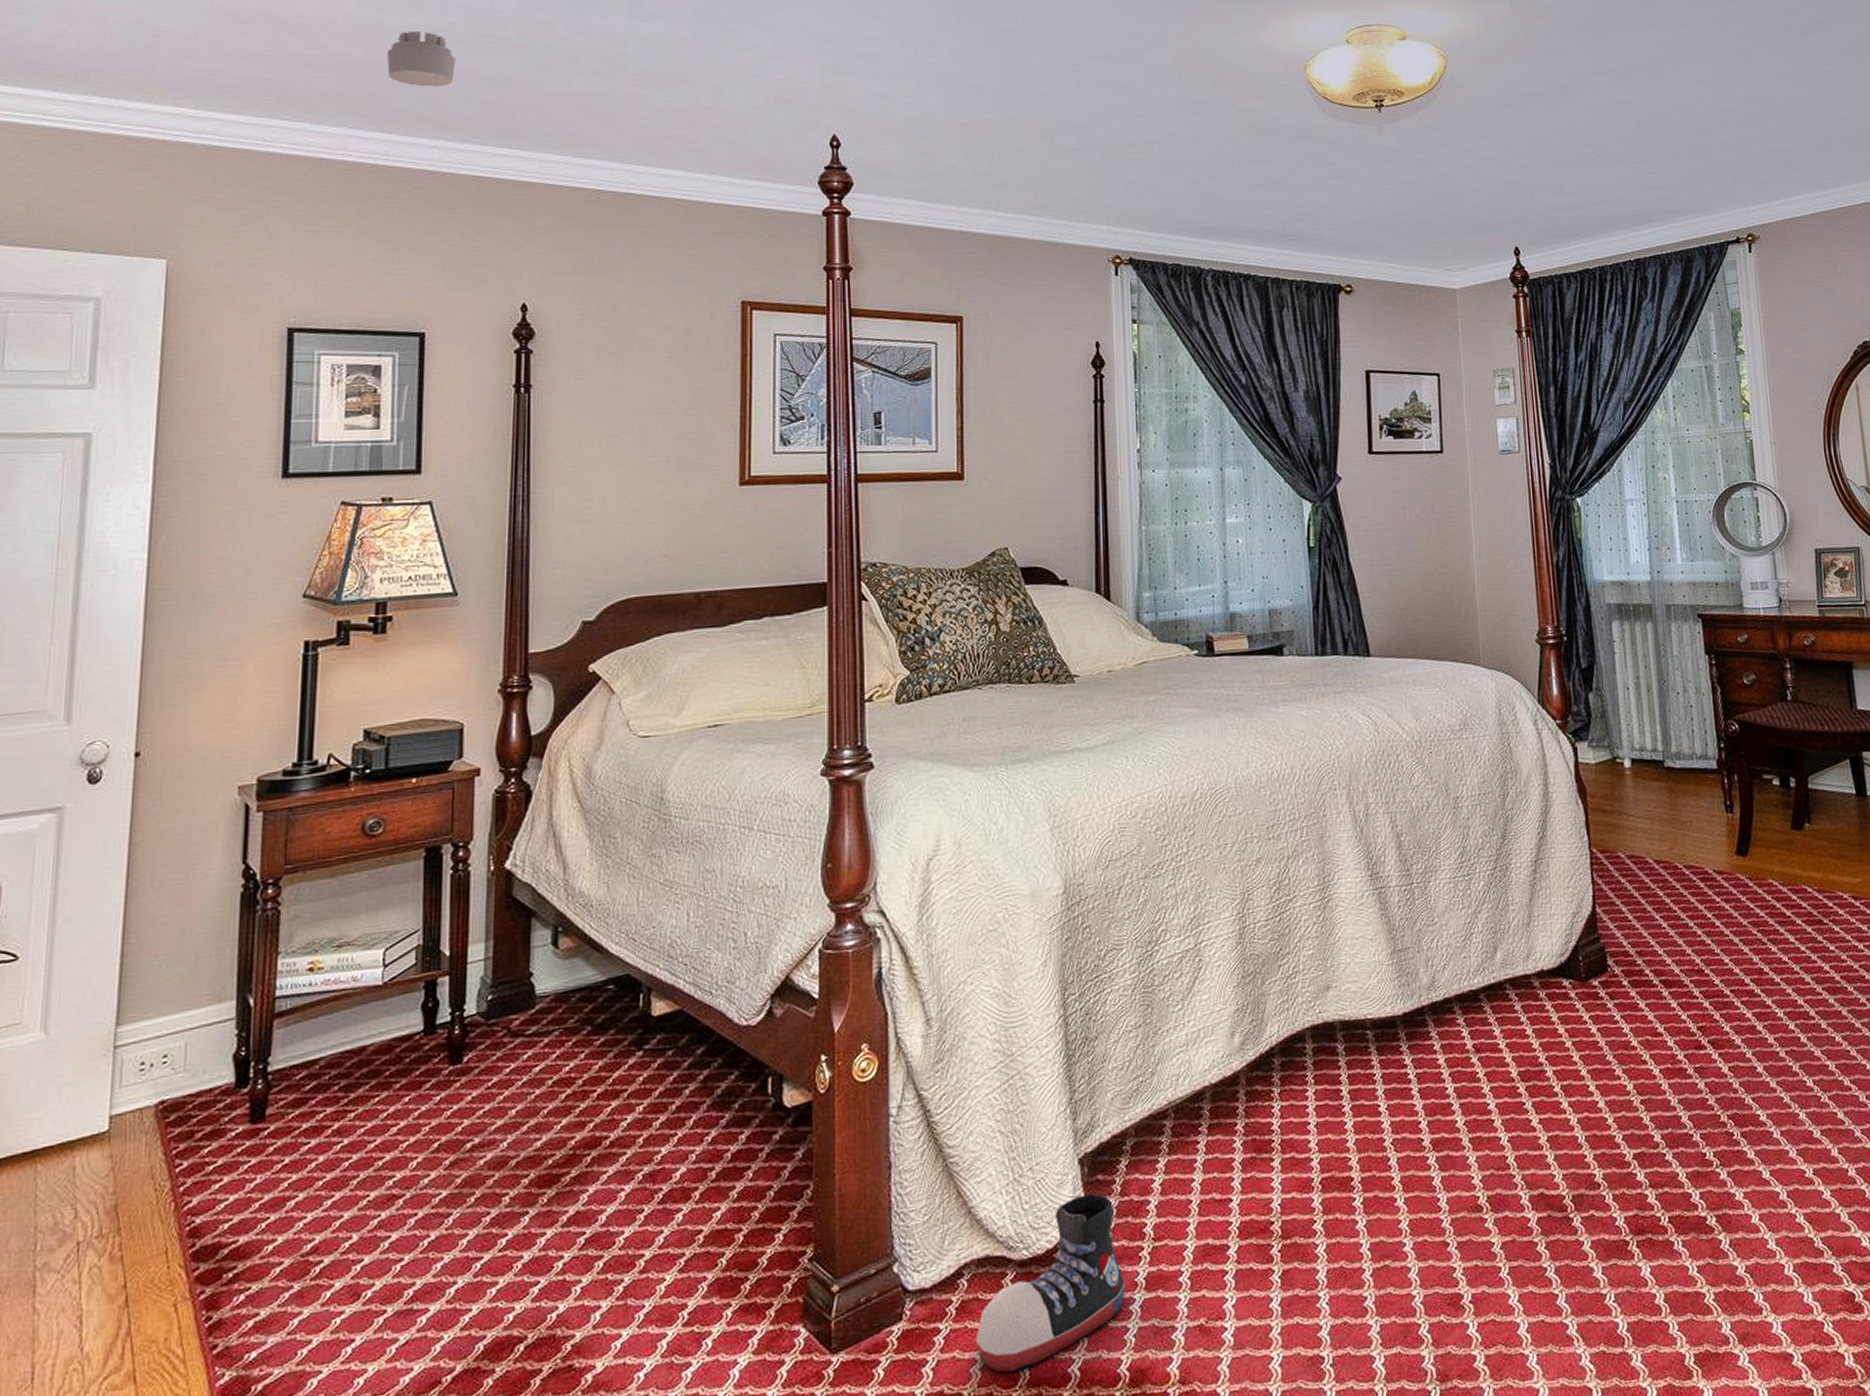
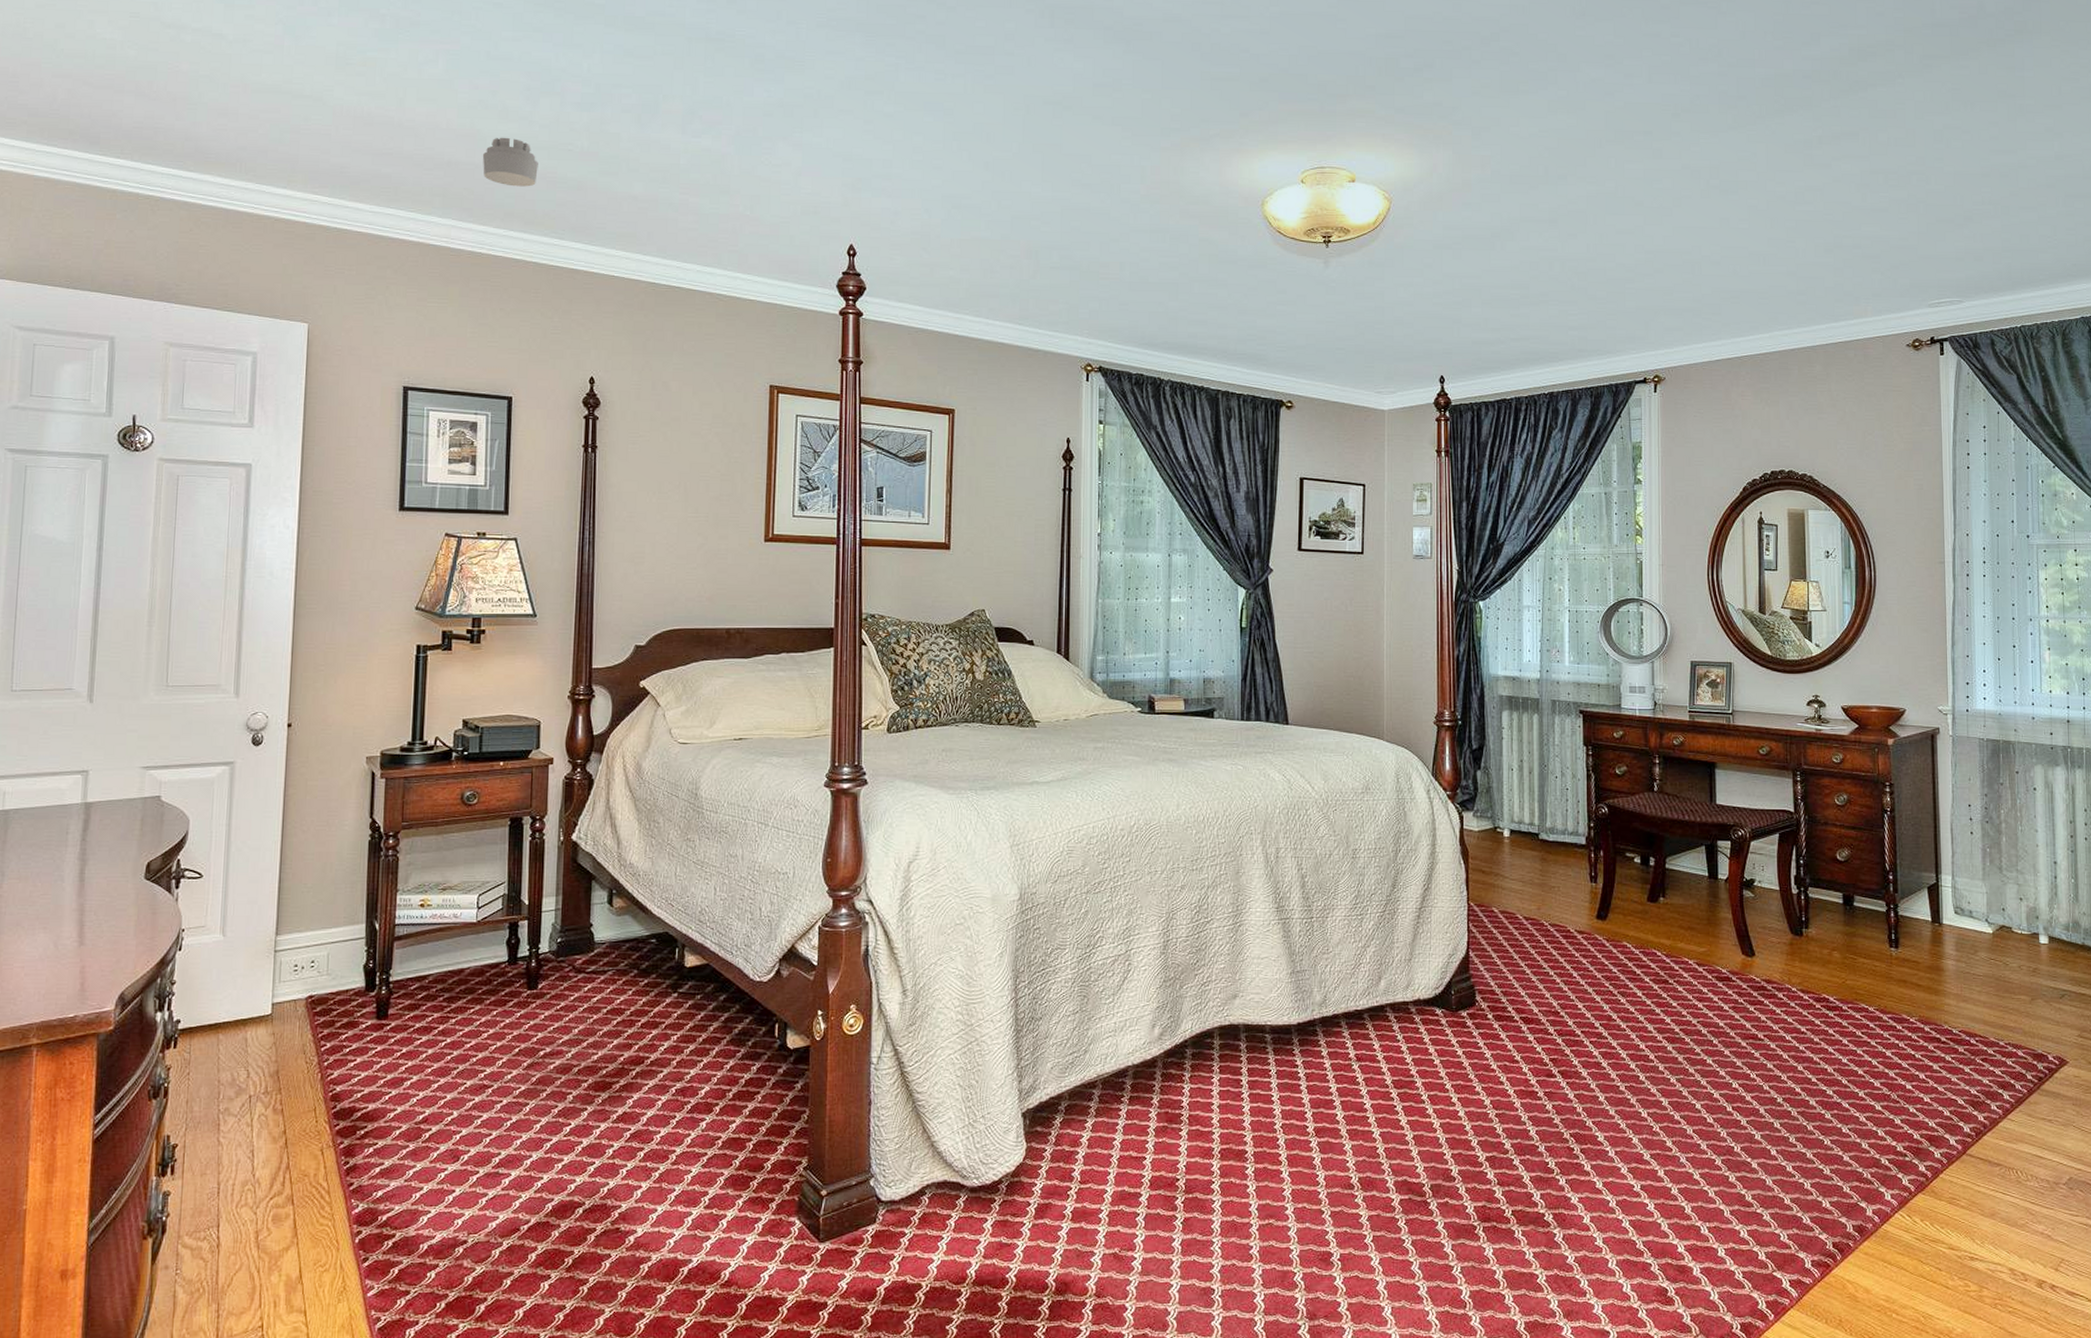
shoe: present [975,1193,1125,1373] -> none [933,1141,1055,1272]

